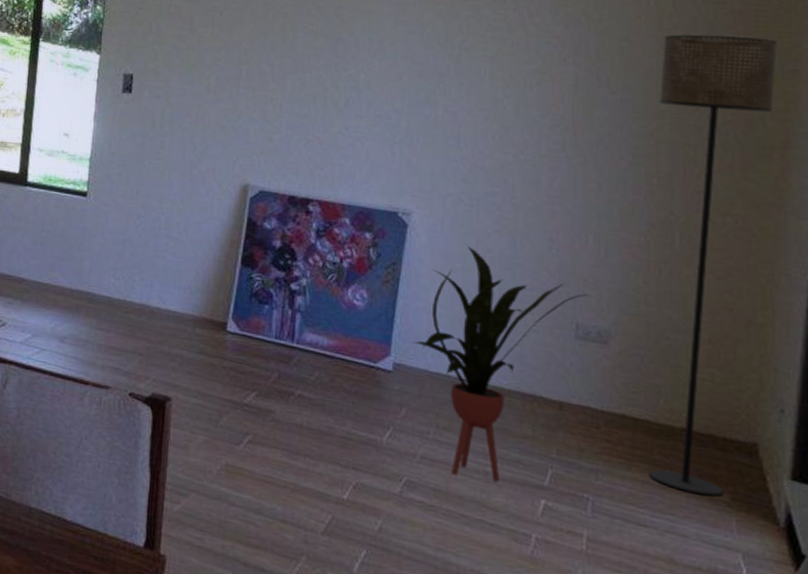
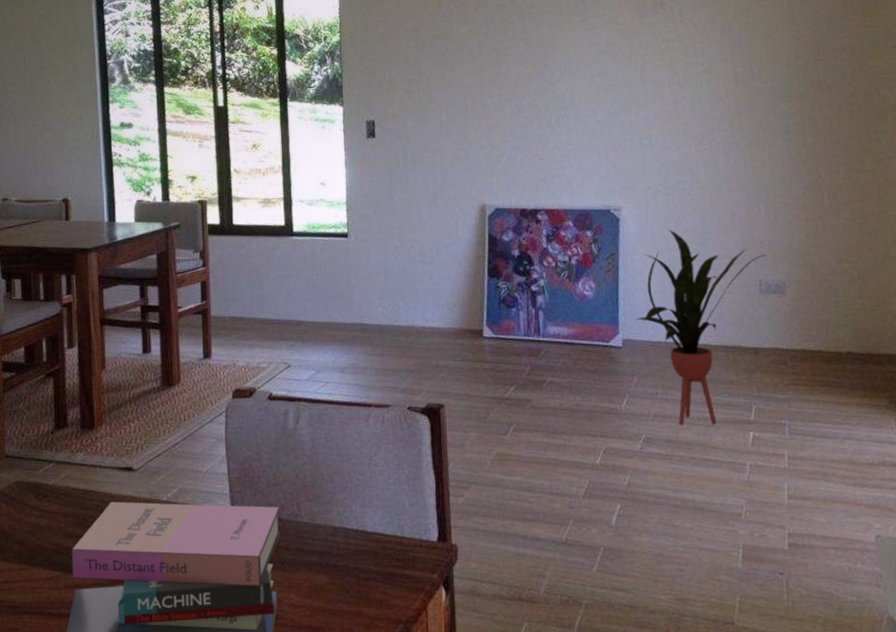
floor lamp: present [649,34,777,497] -> none [797,22,883,404]

